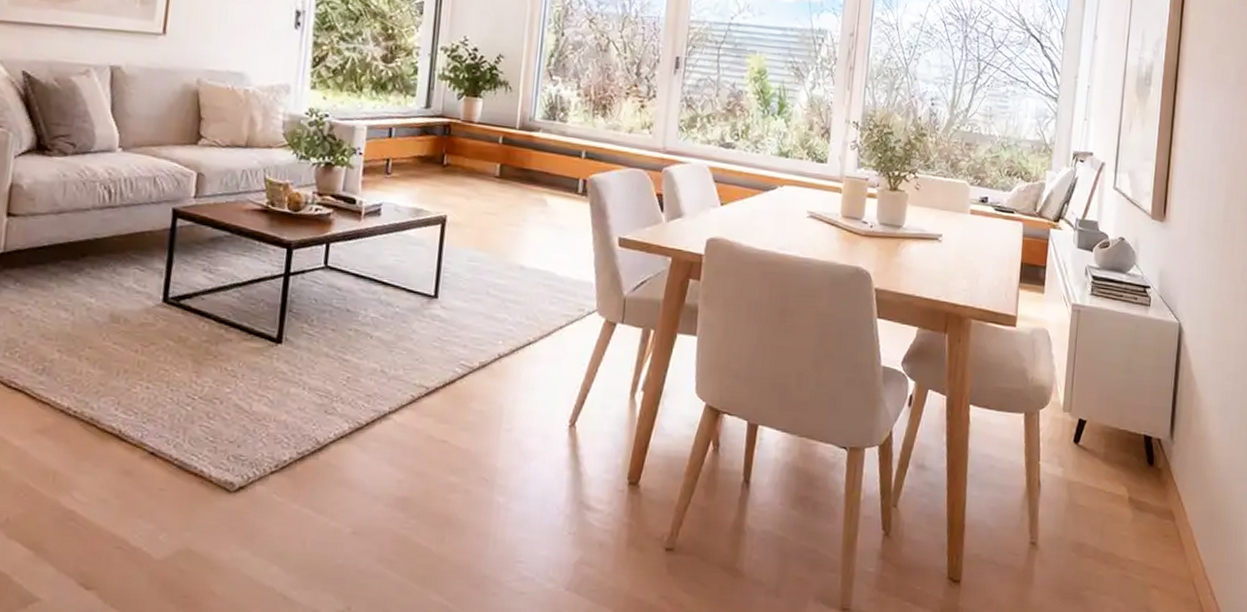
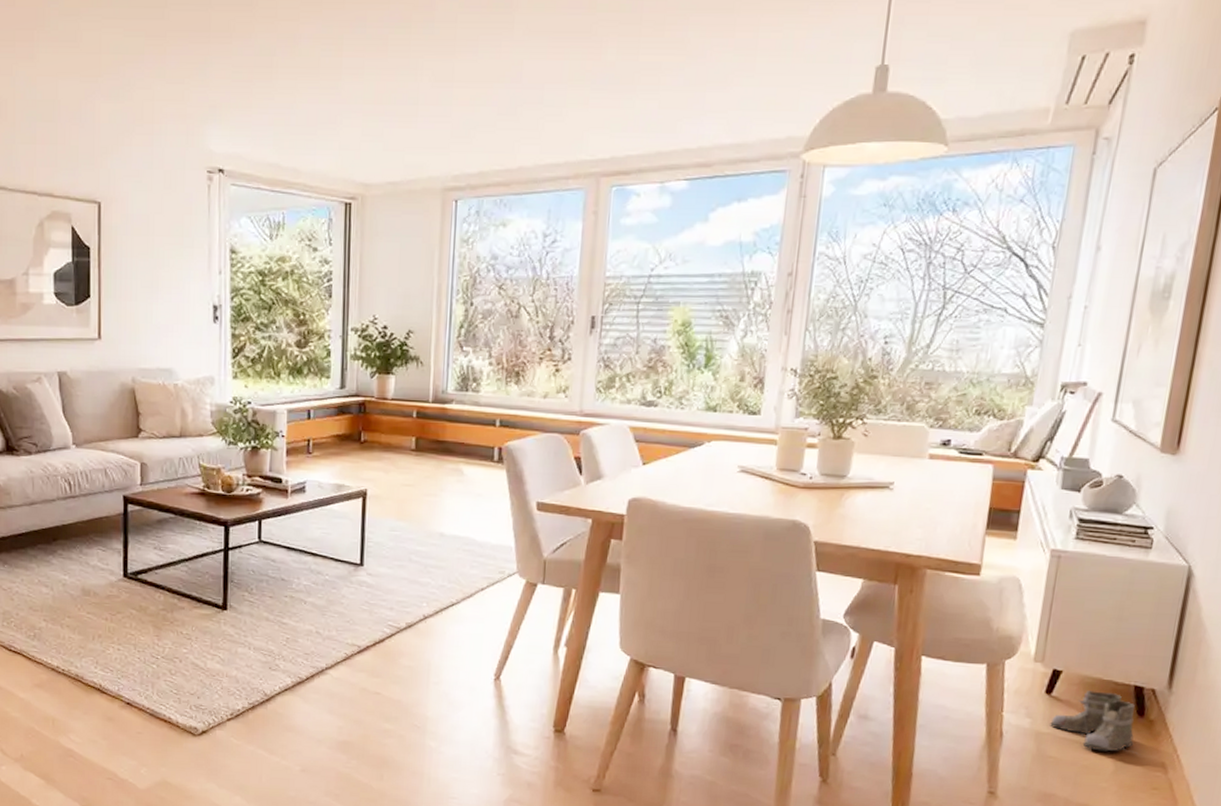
boots: none [1079,440,1151,503] -> present [1050,690,1138,755]

